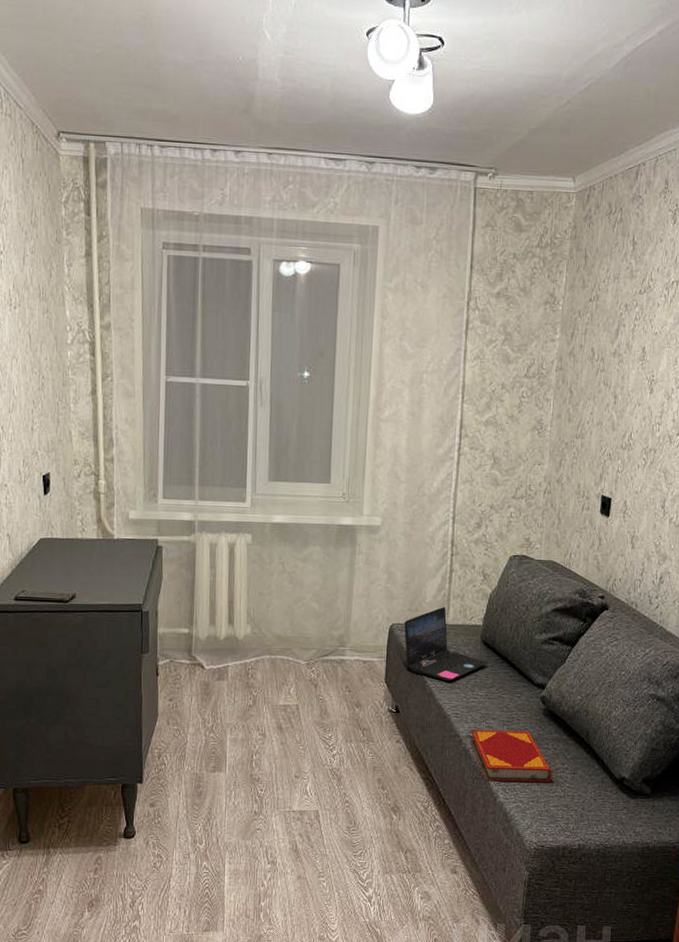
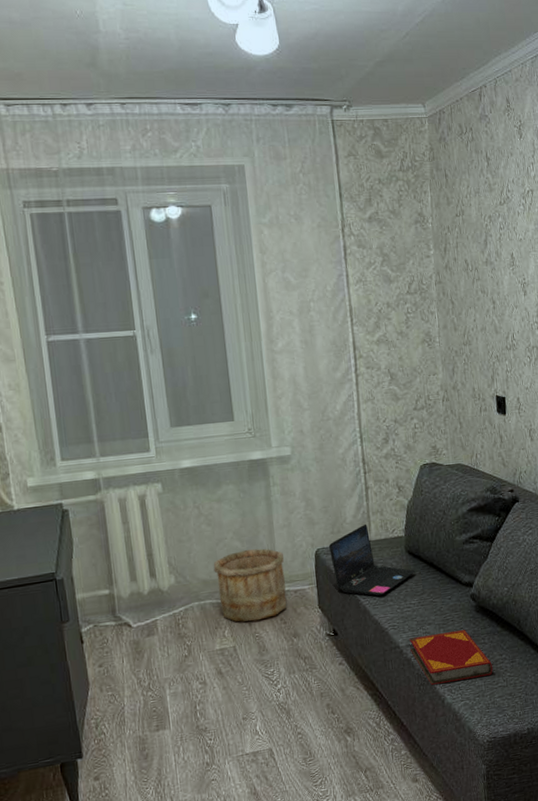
wooden bucket: none [289,612,358,684] -> present [213,548,287,622]

